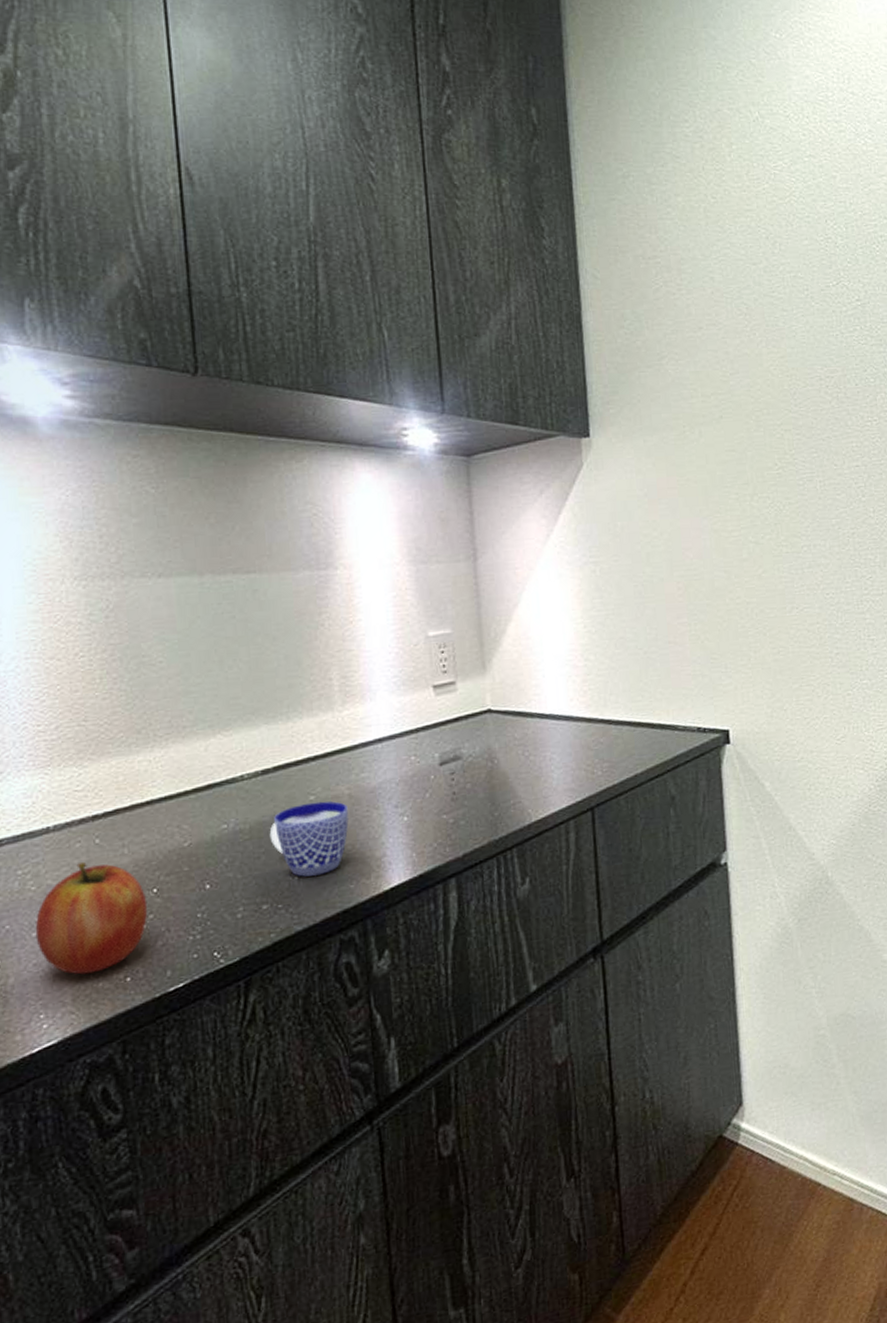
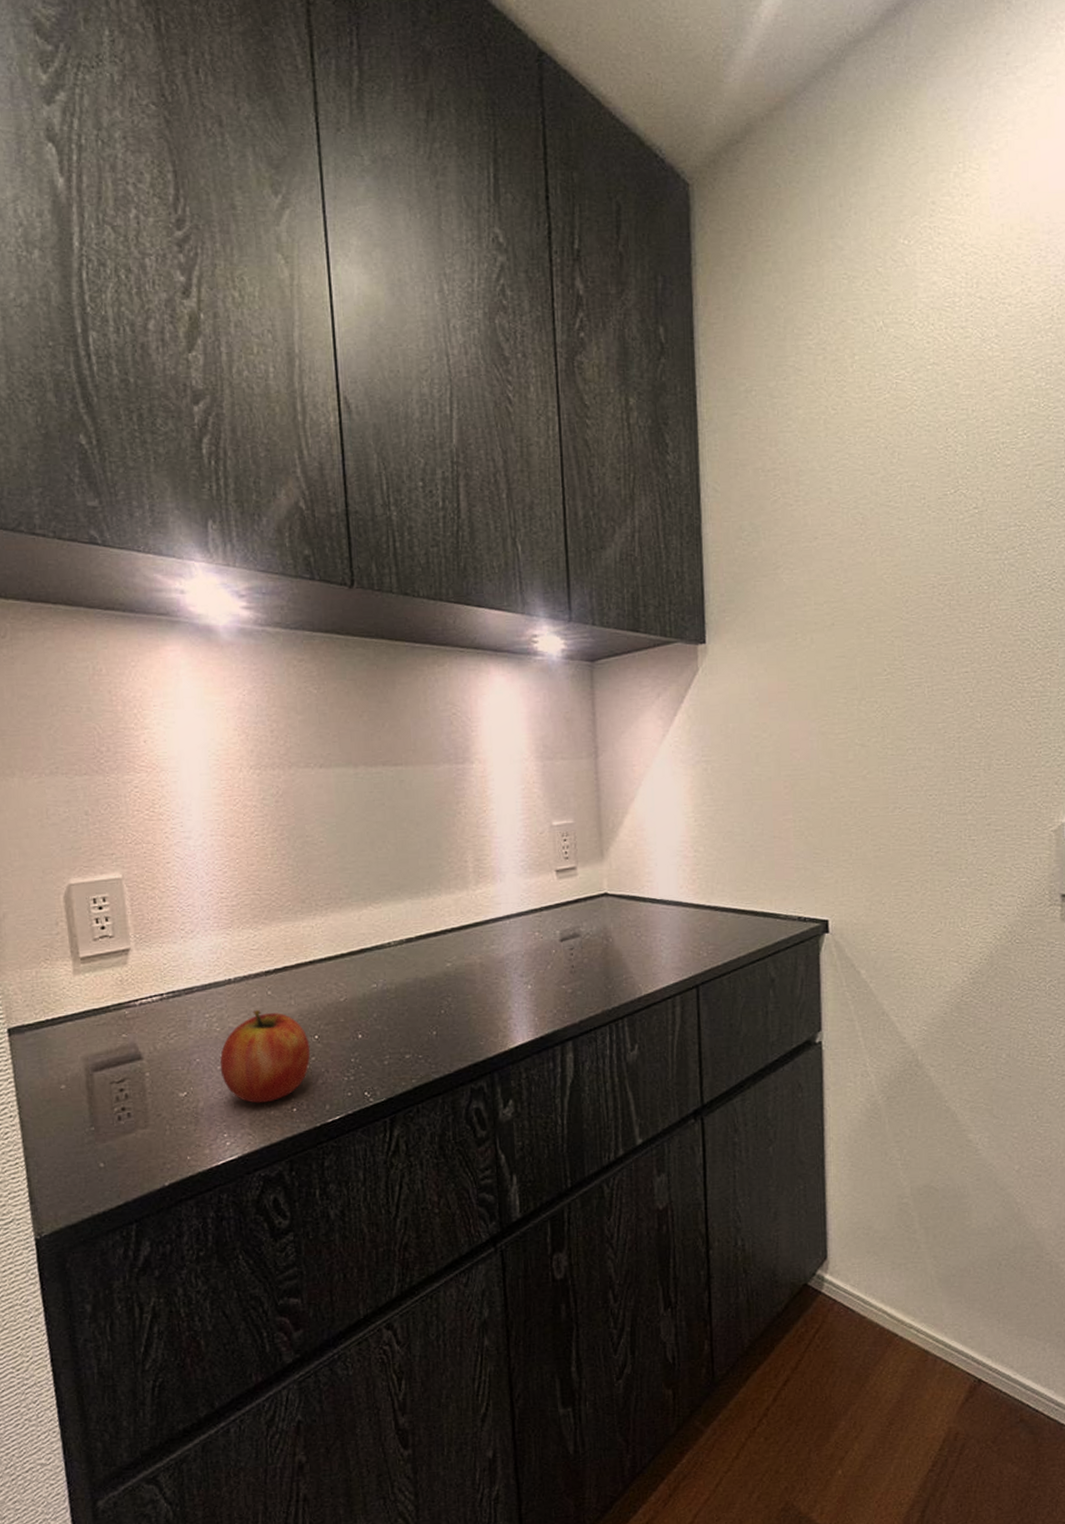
cup: present [269,800,349,877] -> none [412,968,480,1033]

